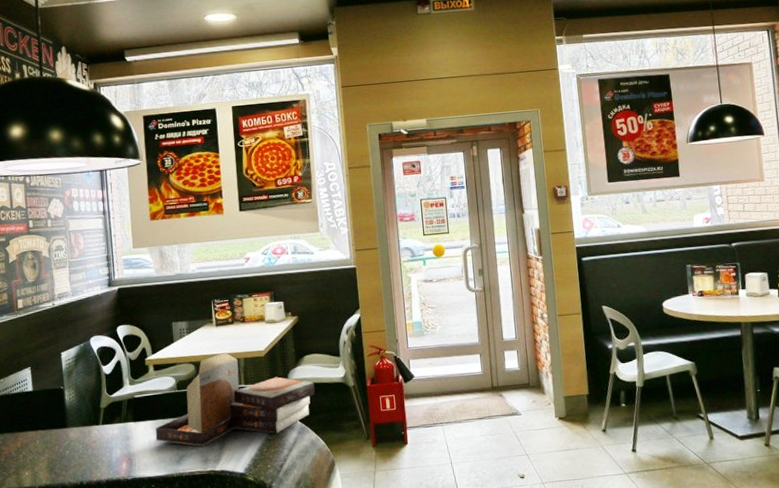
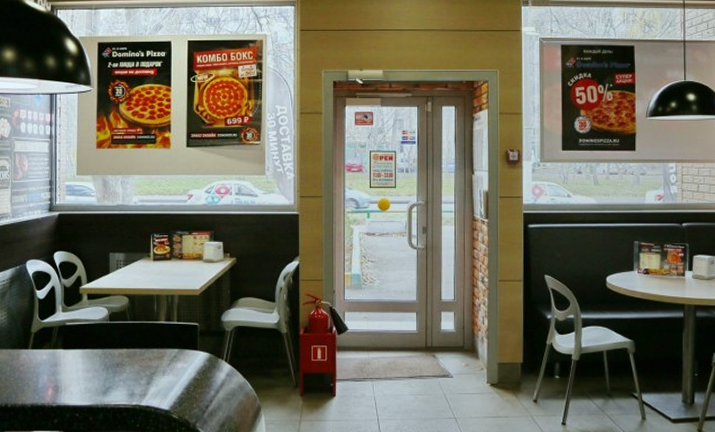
pizza box: present [155,353,316,446] -> none [83,288,247,379]

